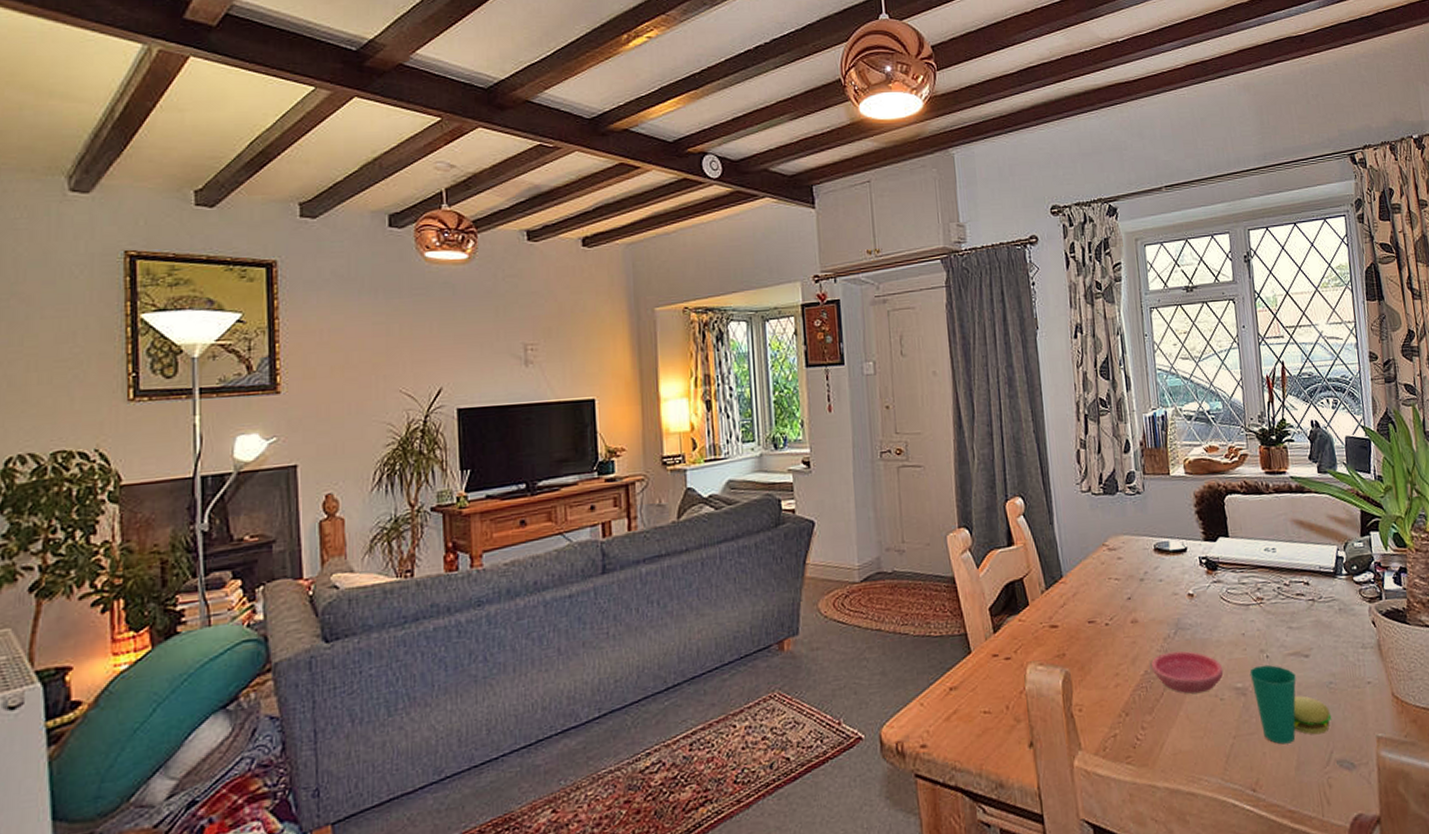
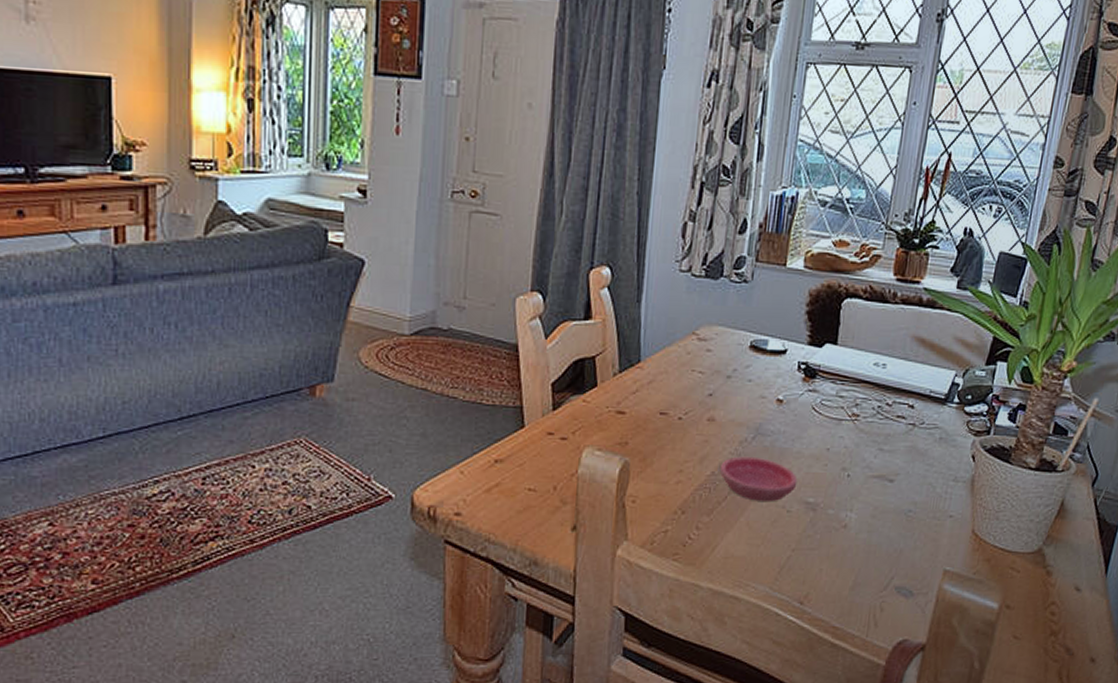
cup: present [1249,664,1332,745] -> none [824,483,902,564]

